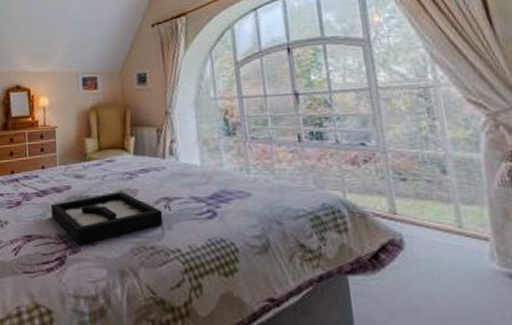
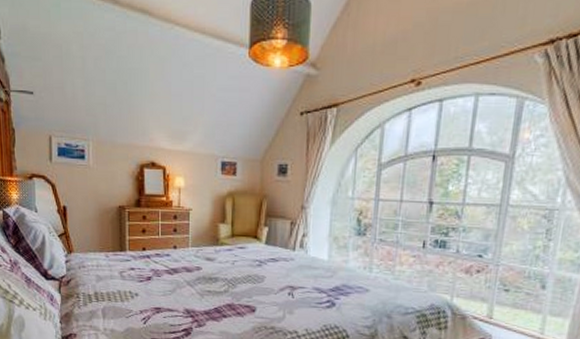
decorative tray: present [50,192,164,245] -> none [180,277,286,320]

